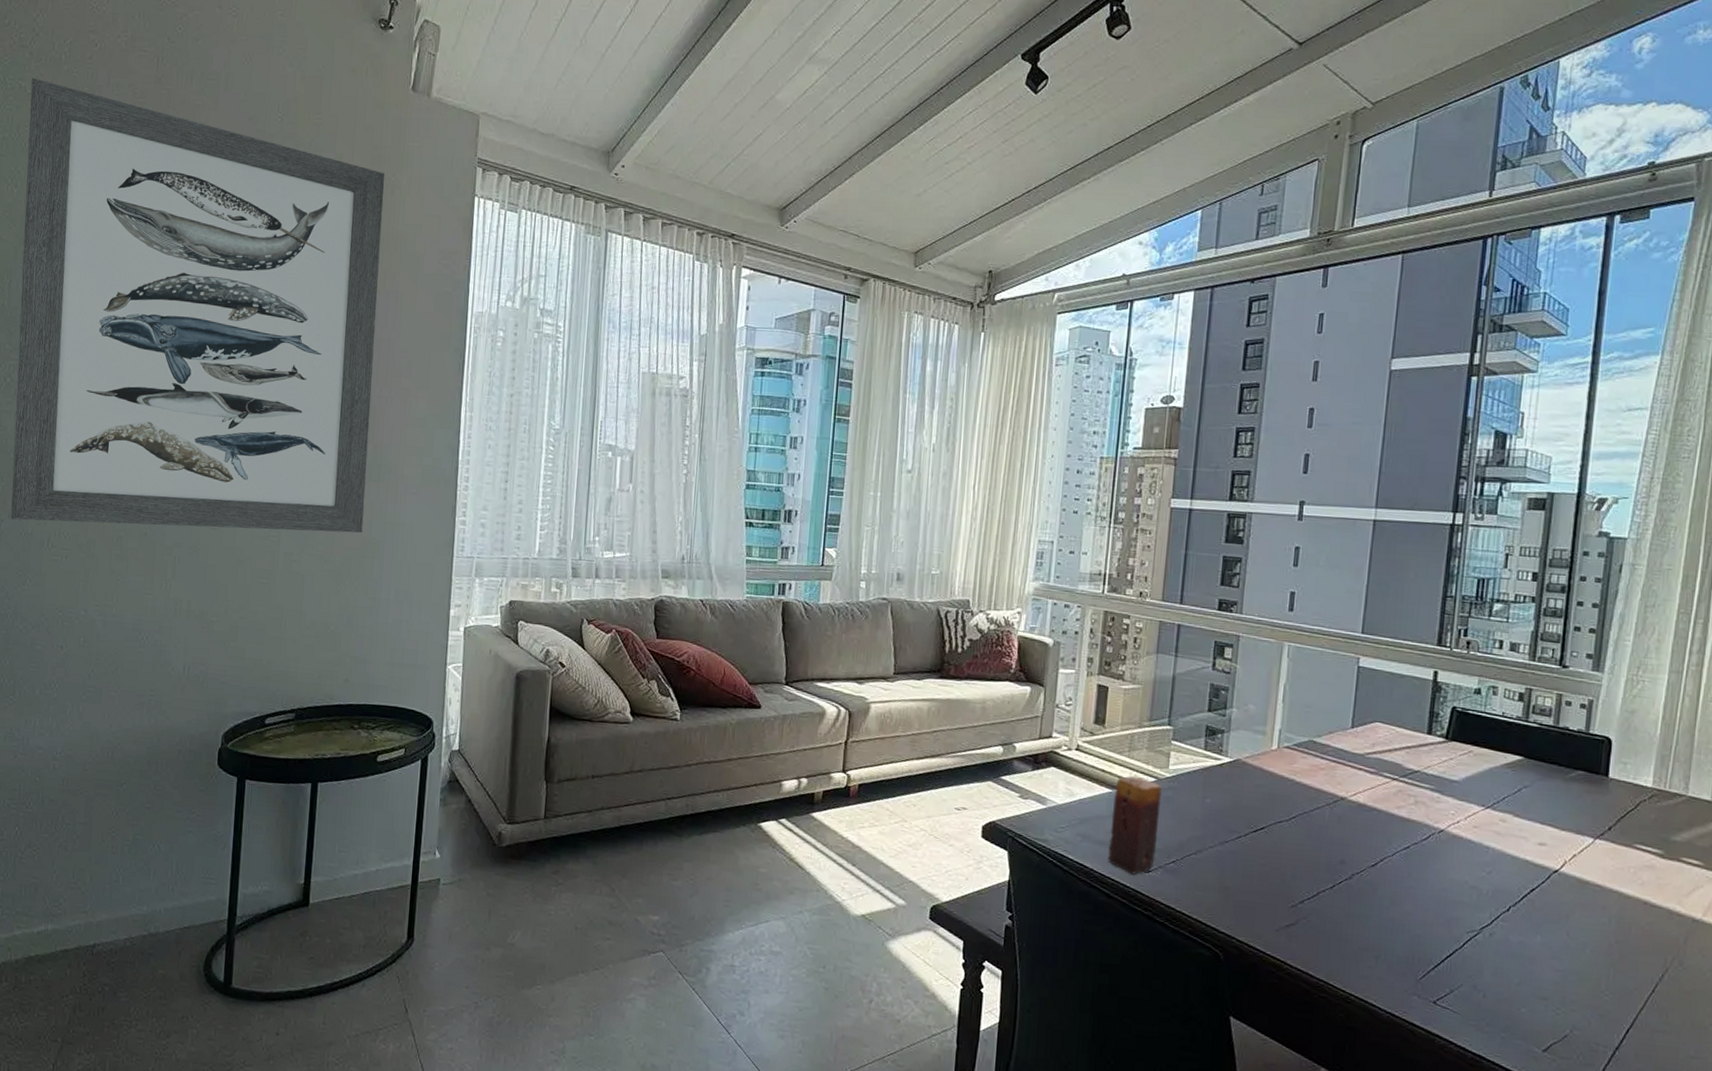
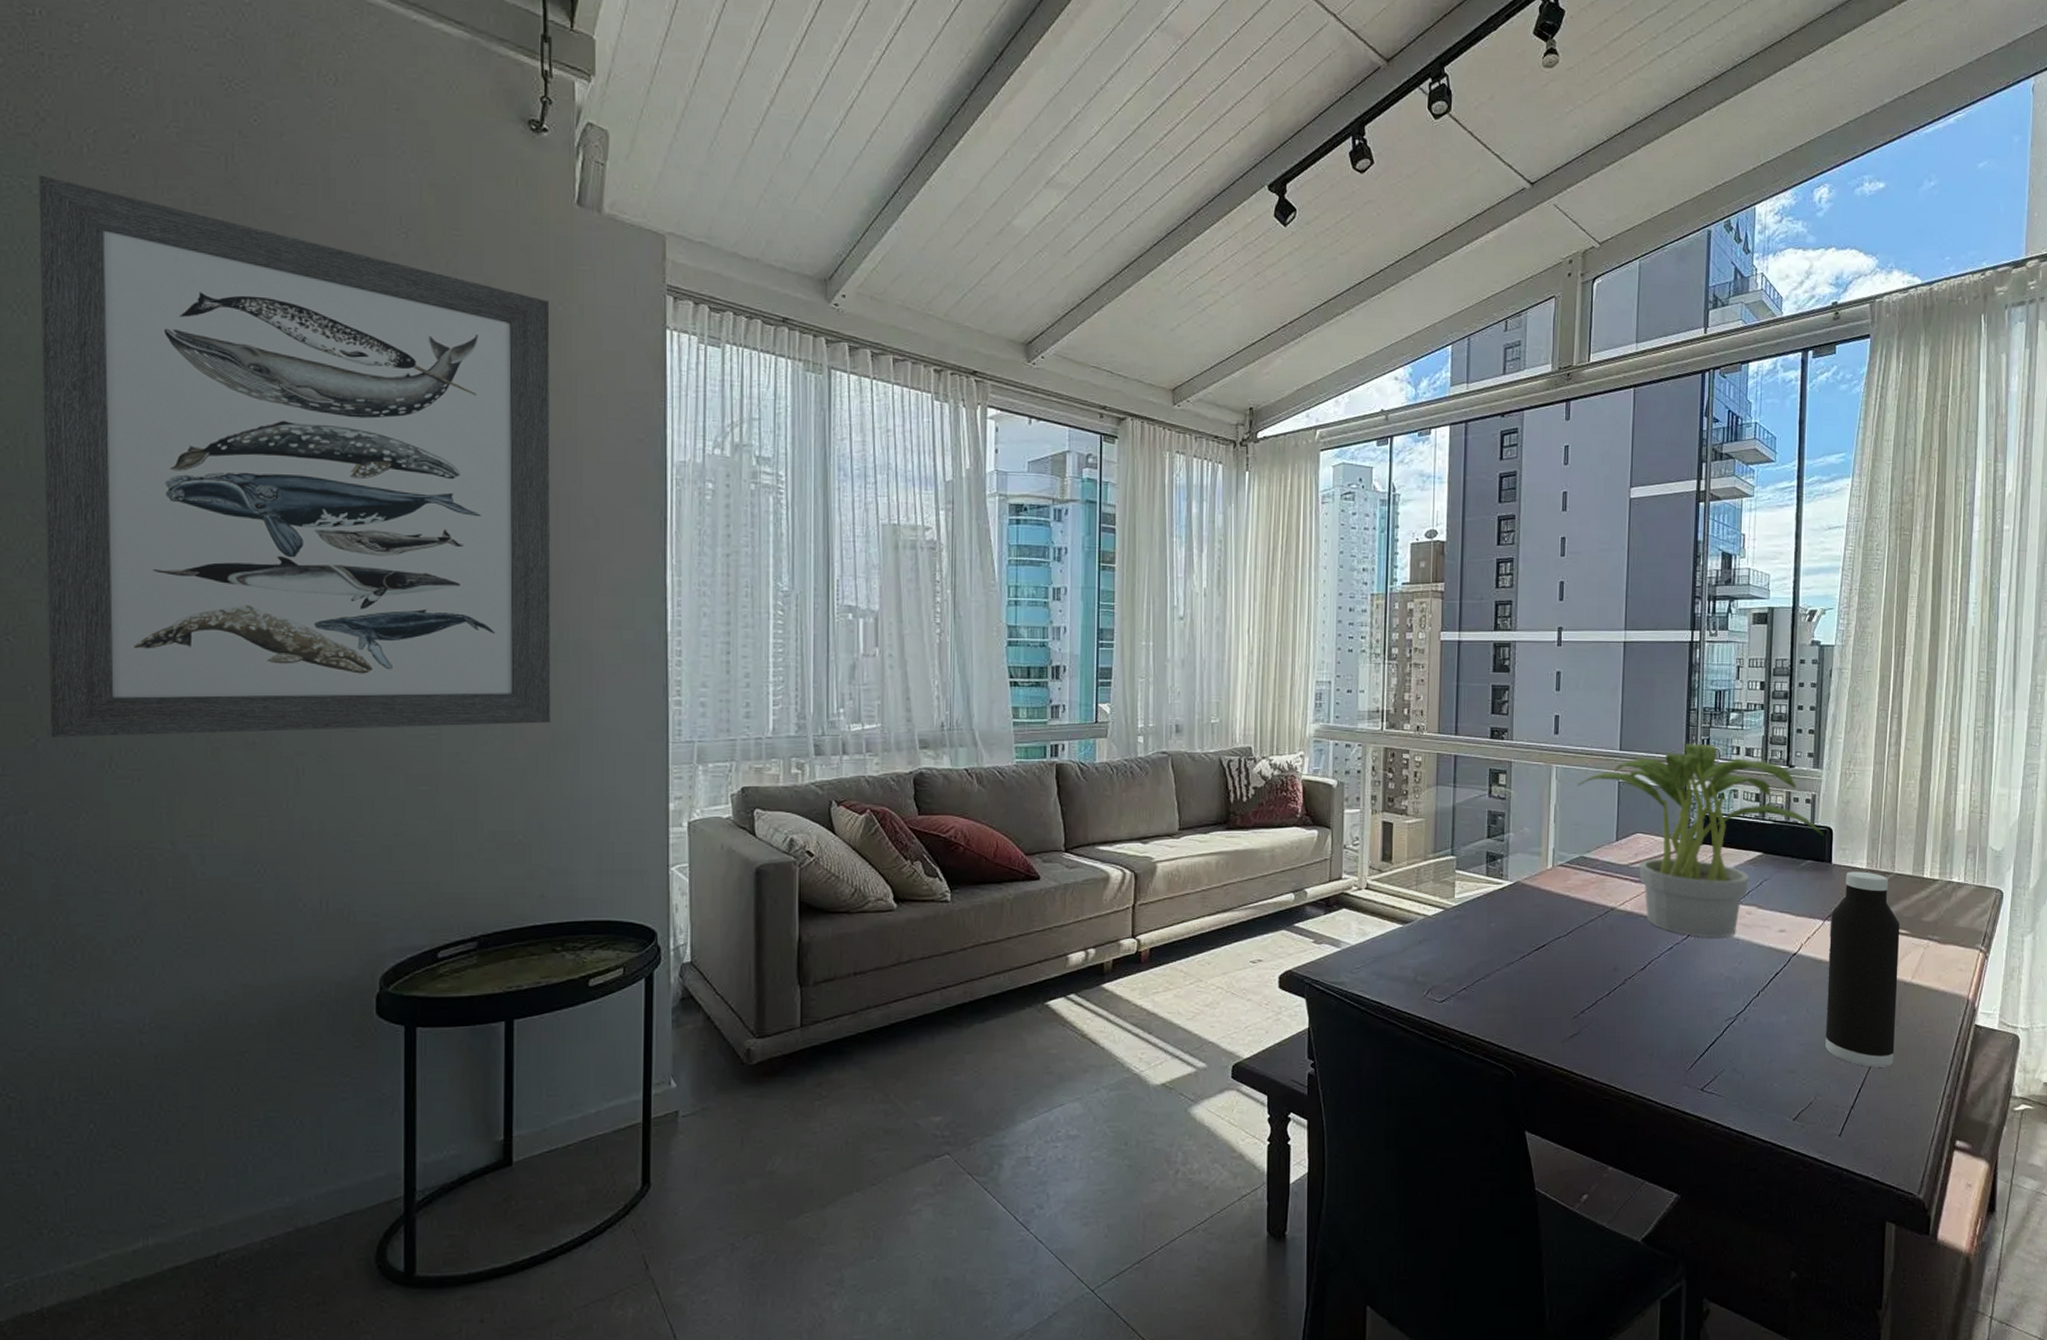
candle: present [1108,775,1162,875] -> none [1403,908,1450,1006]
potted plant: none [1310,632,1600,844] -> present [1576,743,1823,938]
water bottle: none [1587,788,1691,1010] -> present [1825,871,1900,1068]

